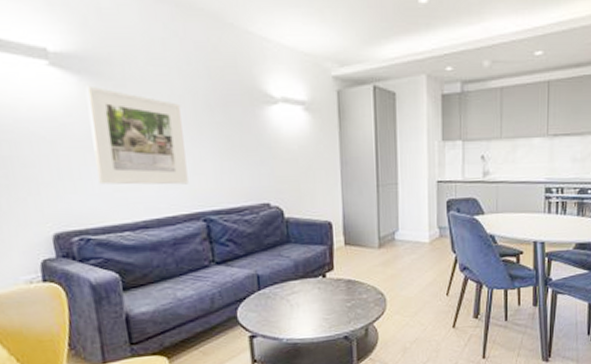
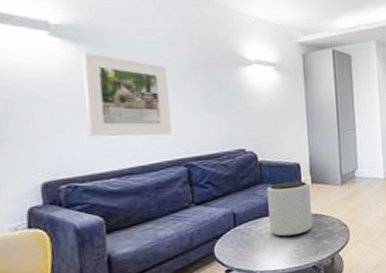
plant pot: none [294,241,346,304] -> present [267,180,313,237]

